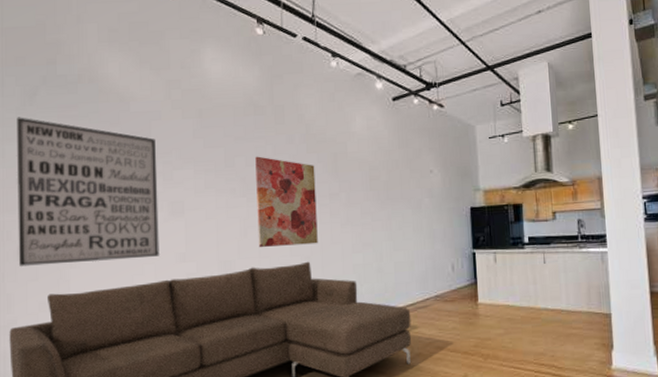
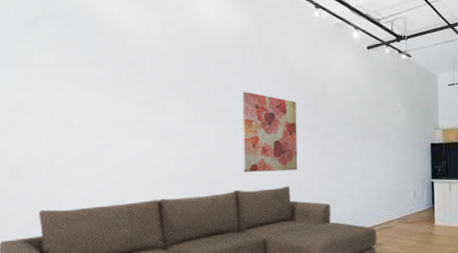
wall art: present [16,117,159,266] -> none [10,44,151,184]

